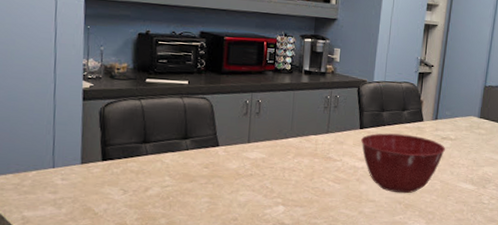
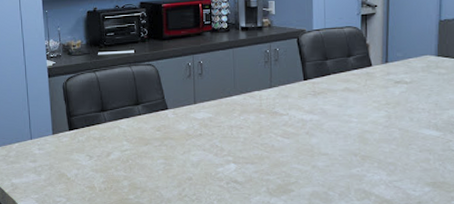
mixing bowl: present [361,133,446,194] -> none [306,82,401,145]

